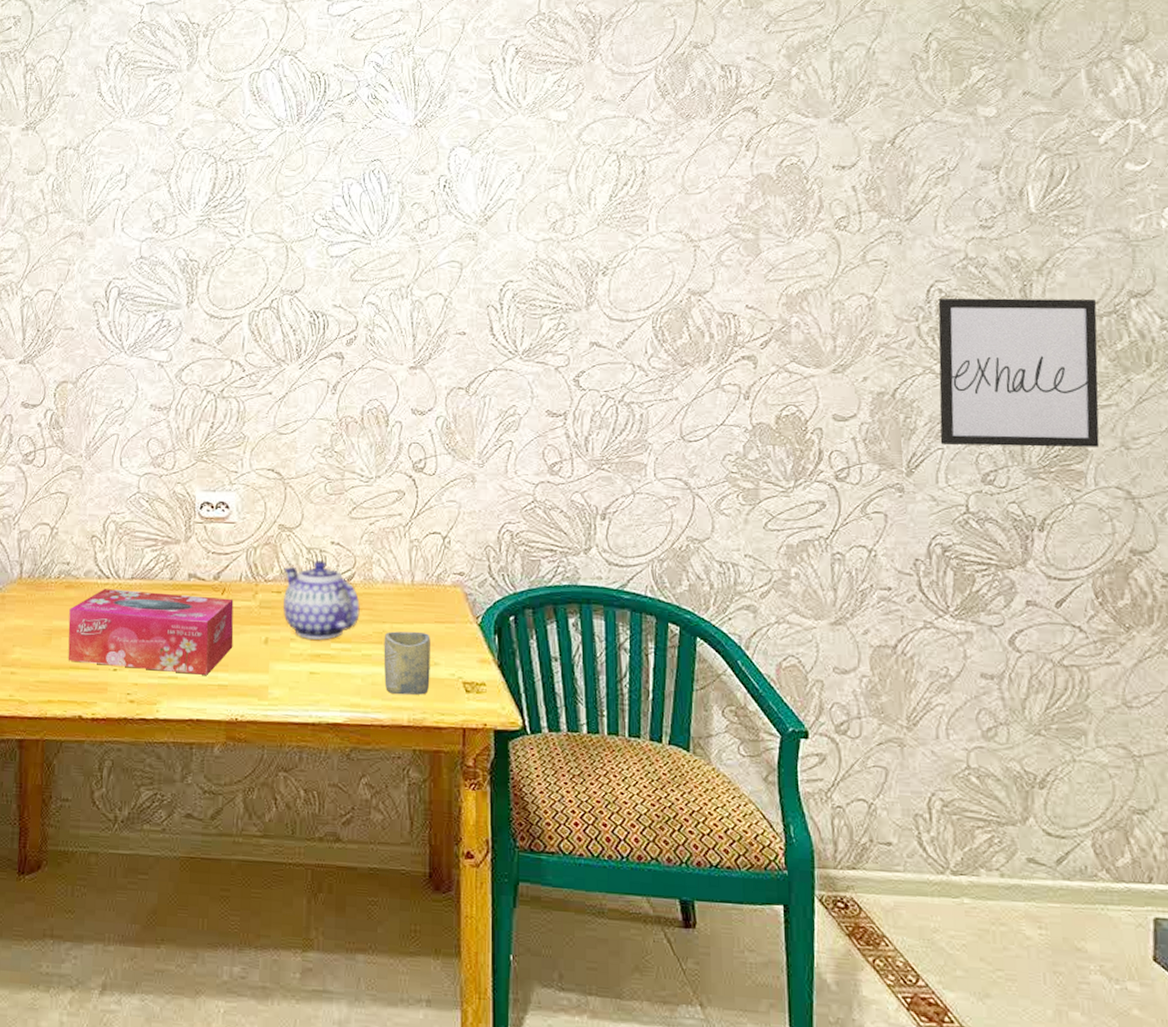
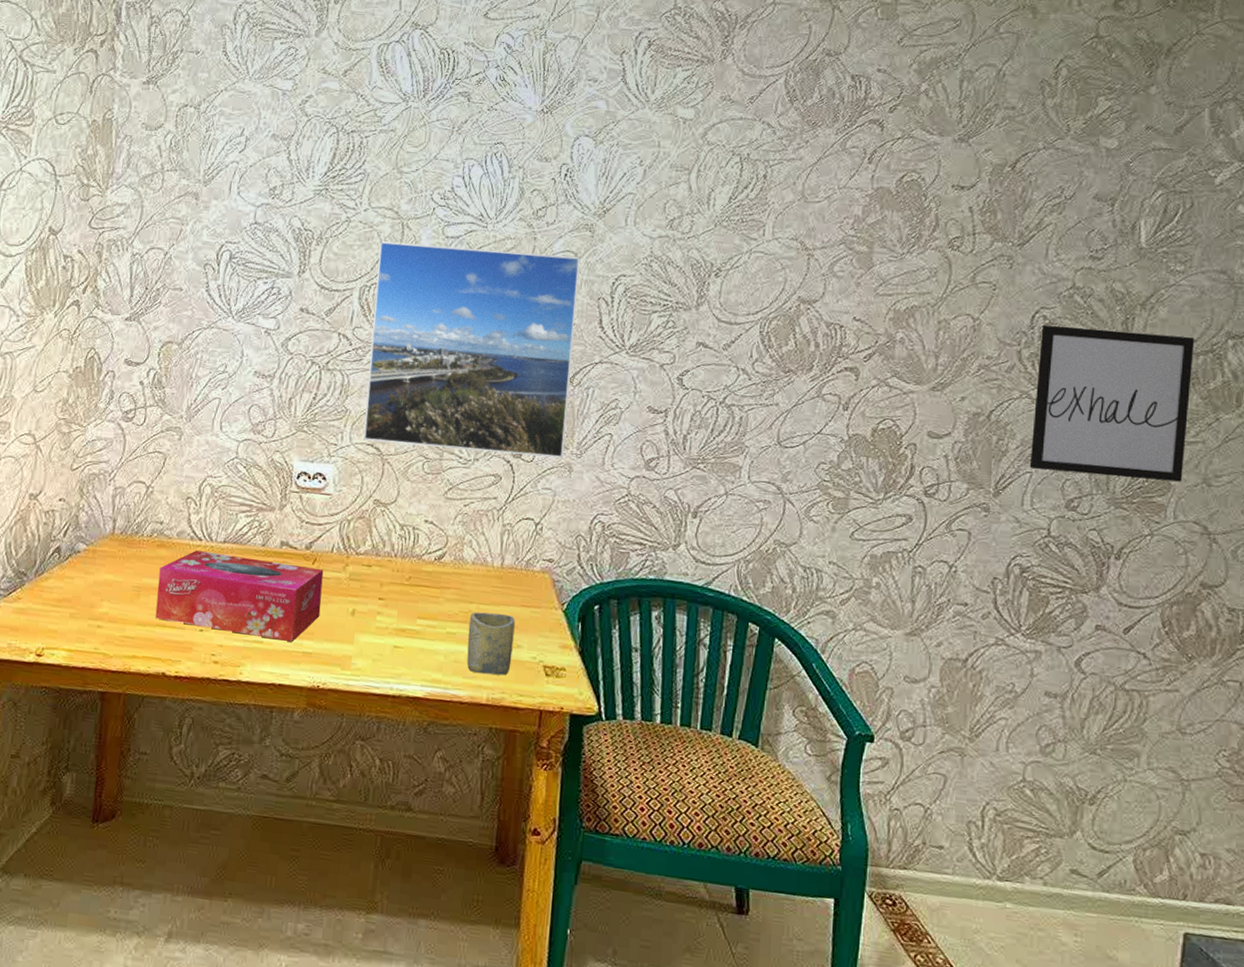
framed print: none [263,265,466,470] -> present [363,241,581,459]
teapot: present [283,561,360,640] -> none [372,537,449,616]

